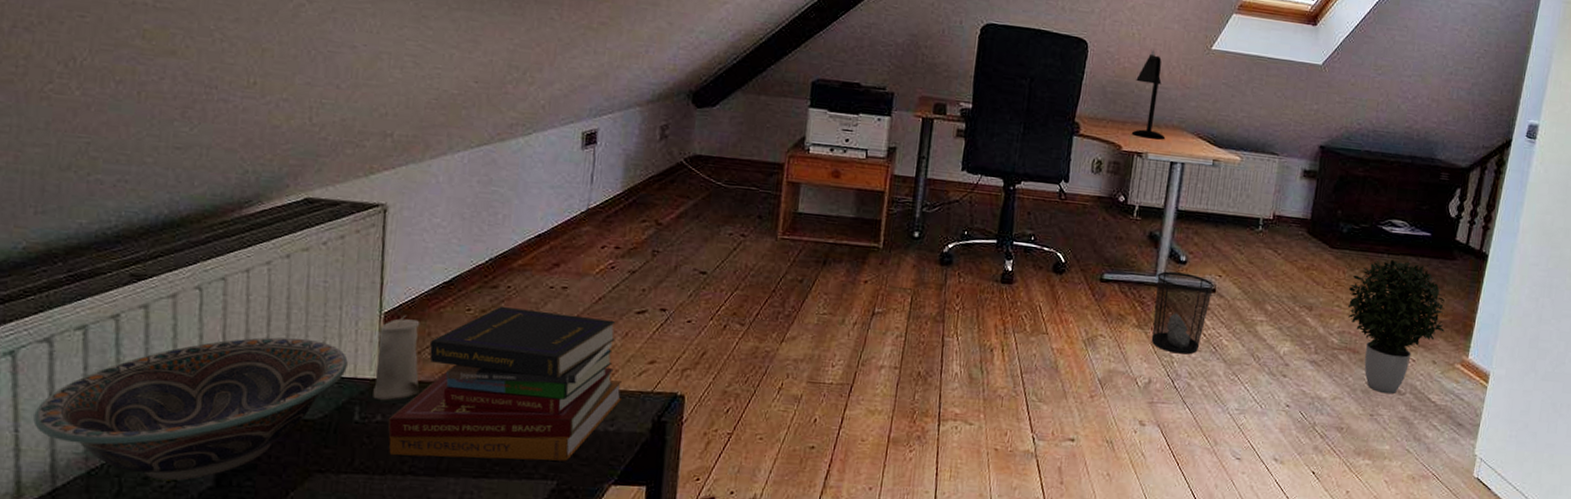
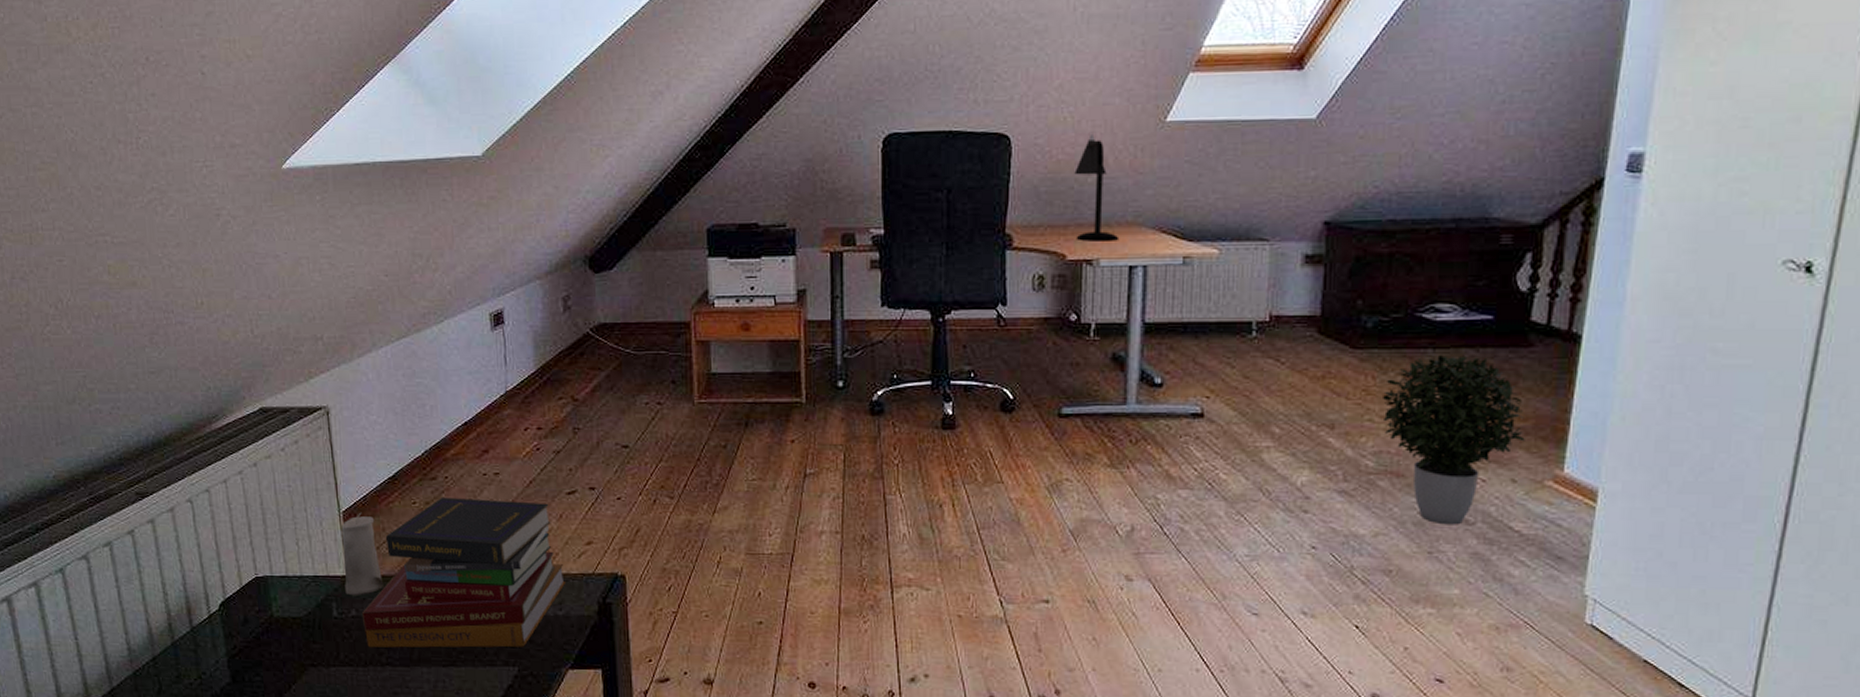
decorative bowl: present [33,337,348,481] -> none [86,541,320,679]
waste bin: present [1151,271,1215,355] -> none [1128,398,1202,494]

